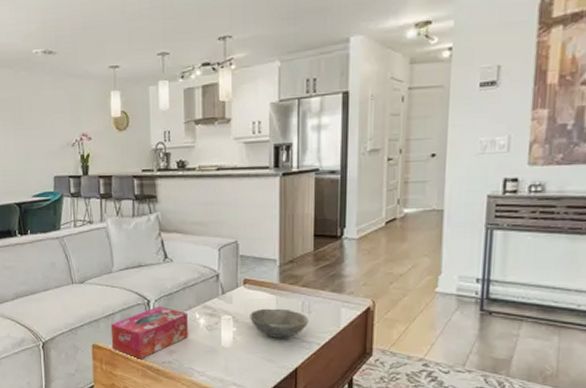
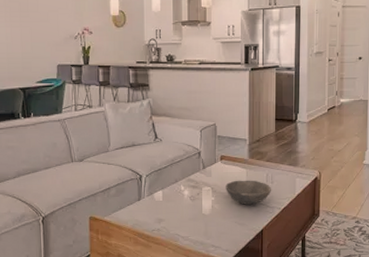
tissue box: present [110,306,188,359] -> none [106,180,174,228]

